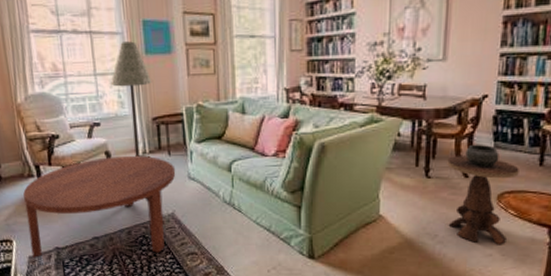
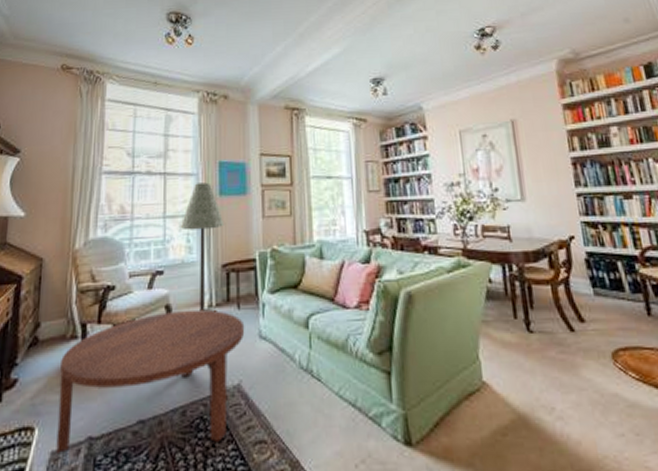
side table: present [447,144,519,244] -> none [547,290,636,419]

